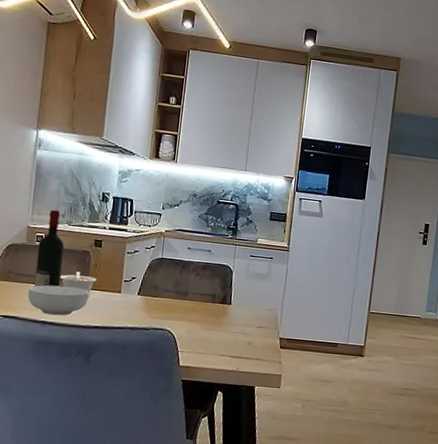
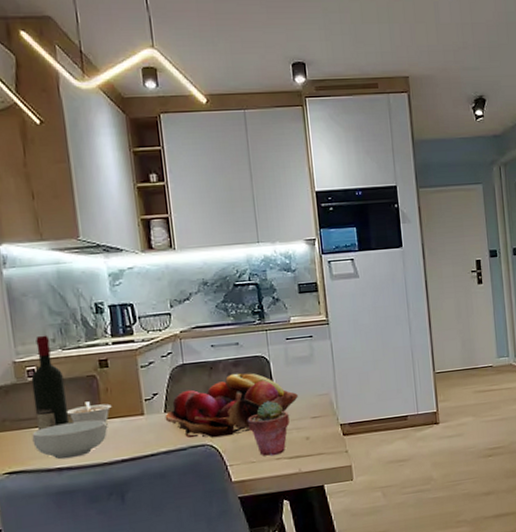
fruit basket: none [137,275,251,327] -> present [164,373,299,438]
potted succulent: none [203,304,239,352] -> present [247,400,290,456]

